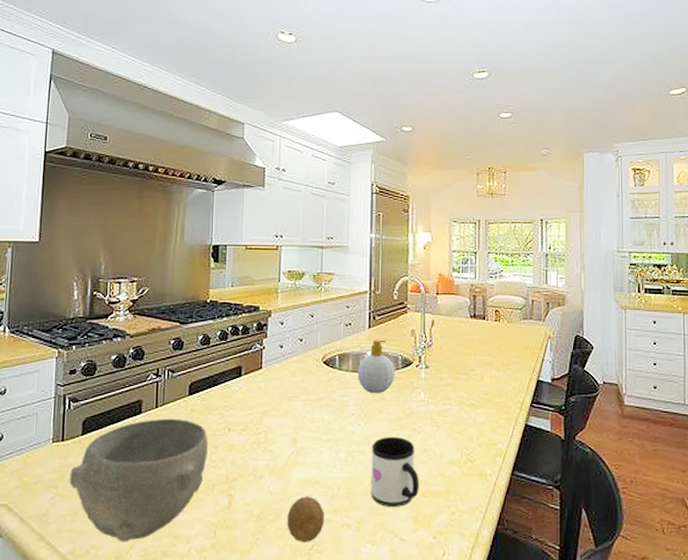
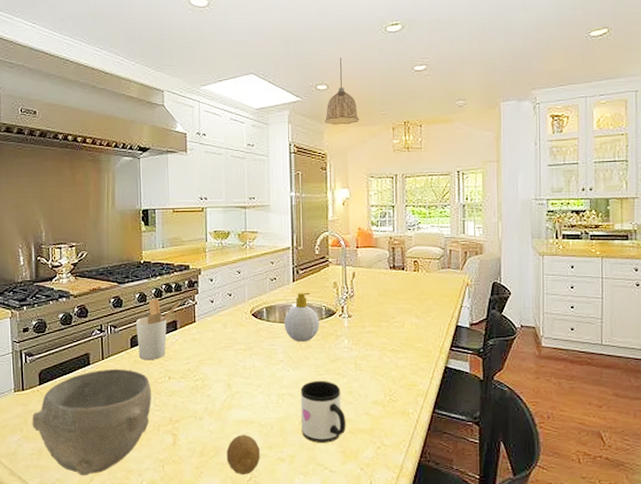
utensil holder: none [196,341,248,409] -> present [136,298,182,360]
pendant lamp: none [408,100,444,168] -> present [324,57,359,125]

